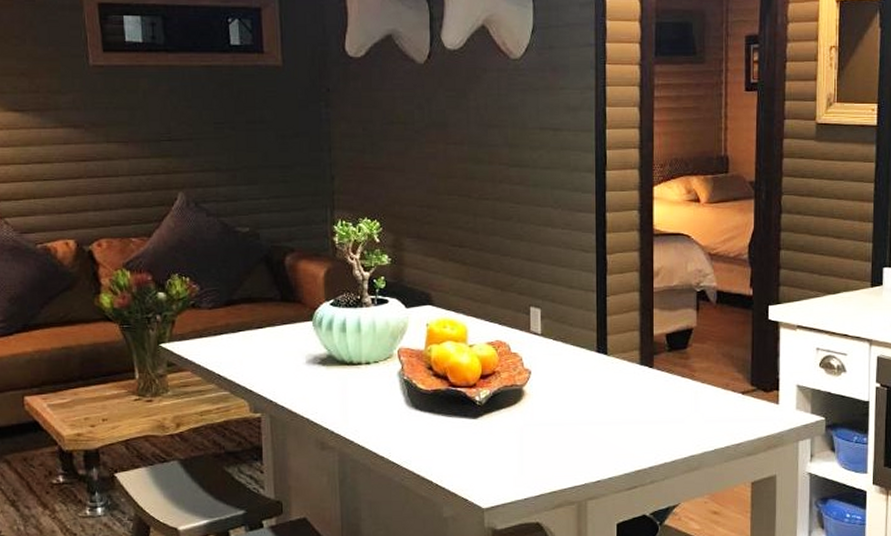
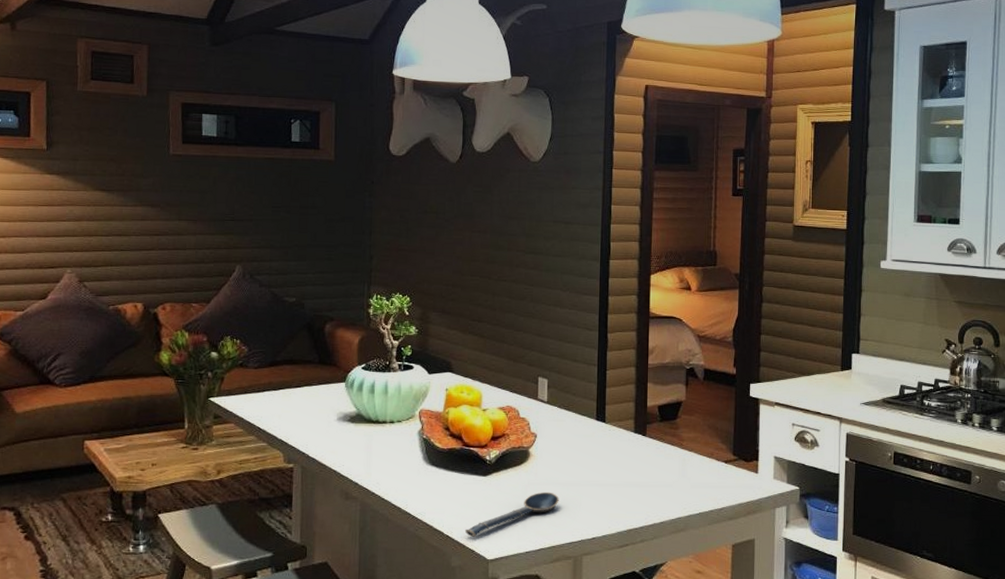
spoon: none [455,433,559,485] -> present [464,492,559,537]

